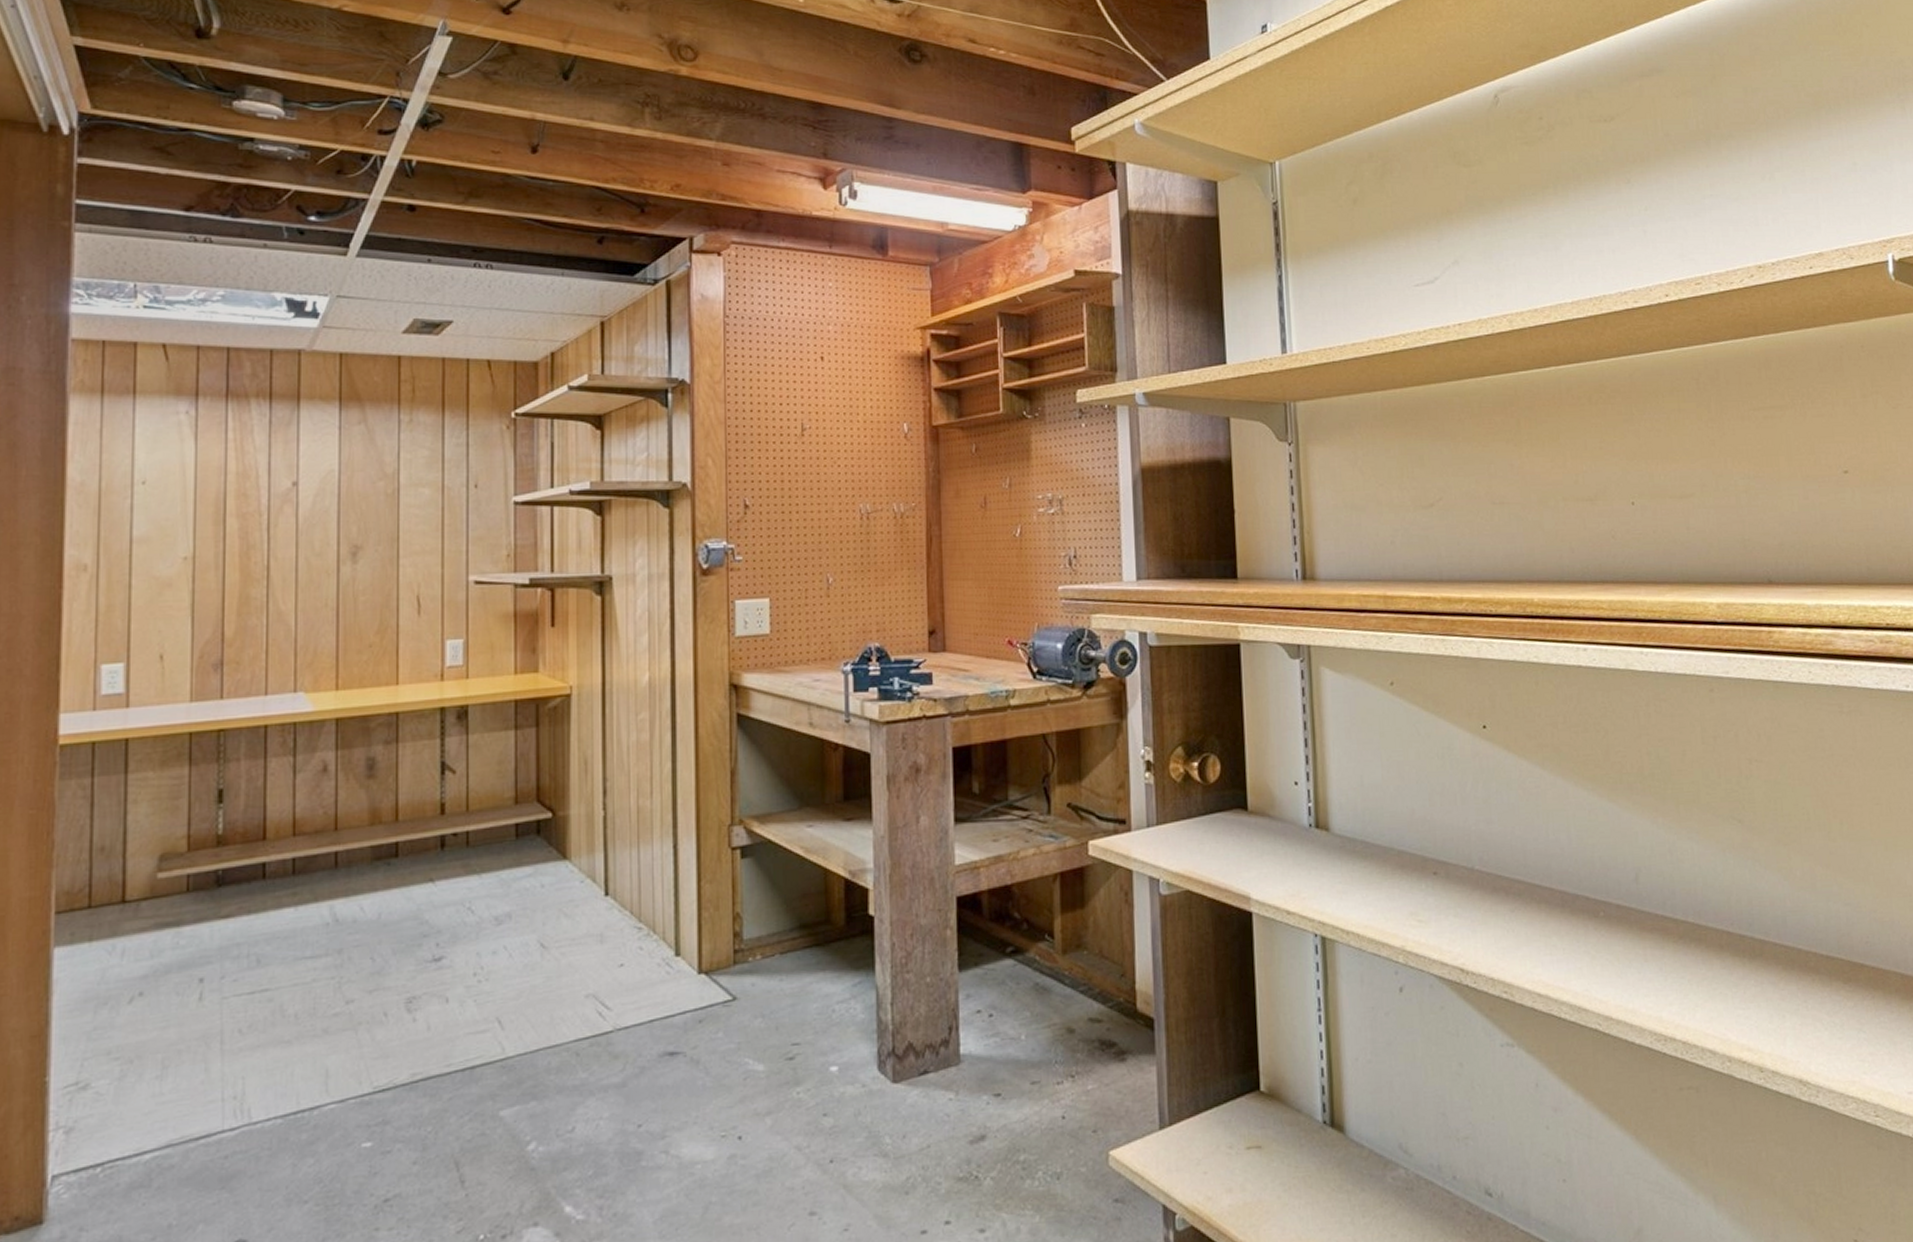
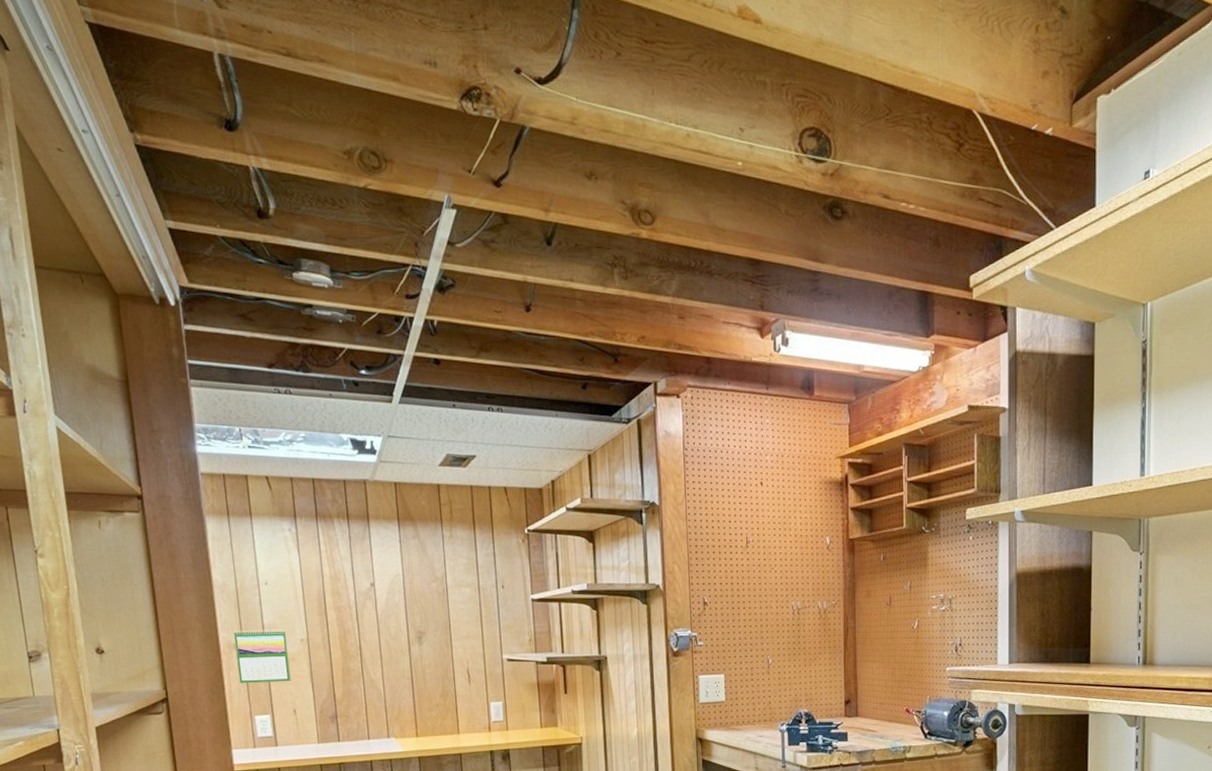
calendar: none [85,544,163,620] -> present [234,629,291,684]

